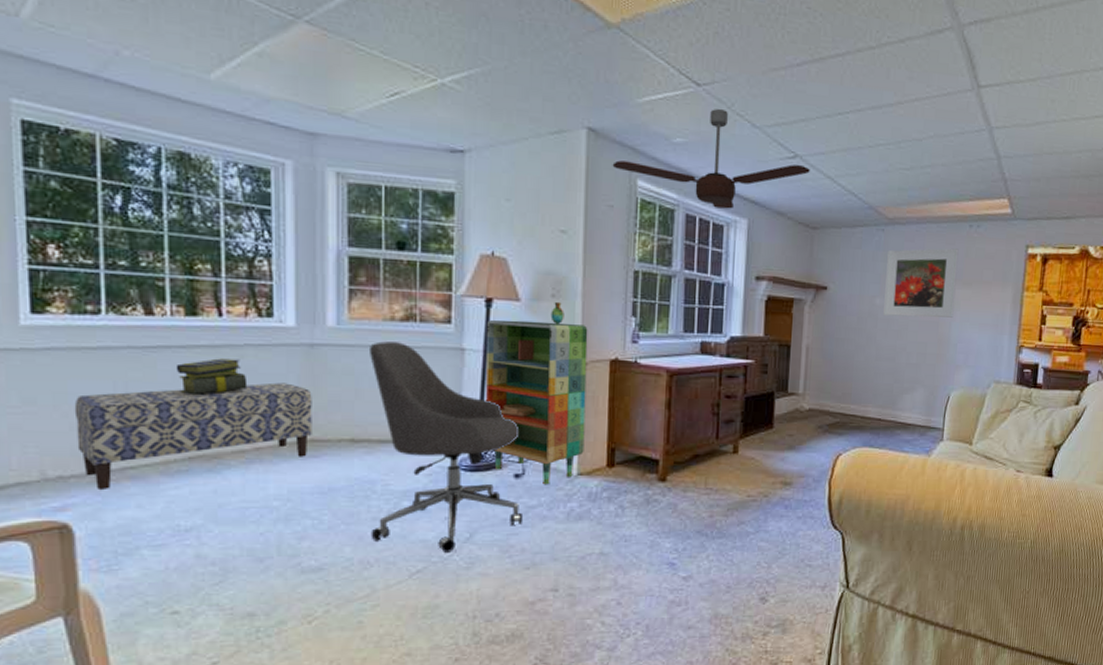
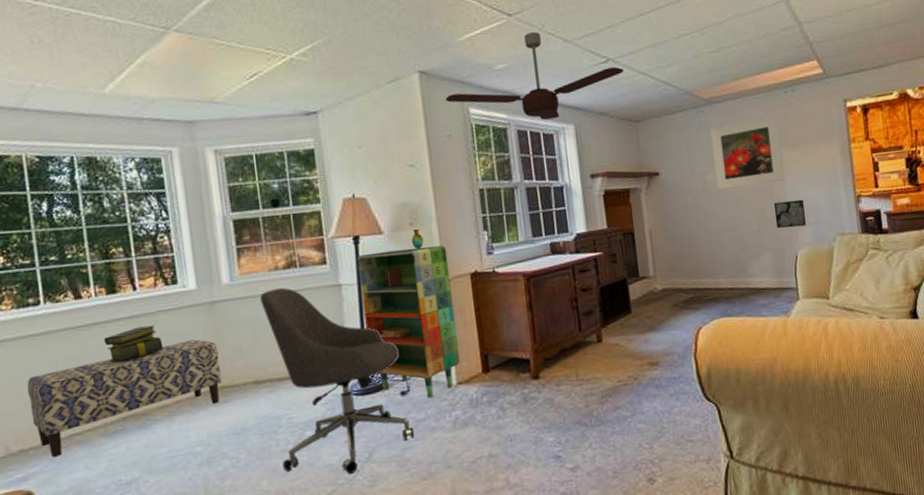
wall art: none [934,338,966,368] -> present [773,199,806,229]

